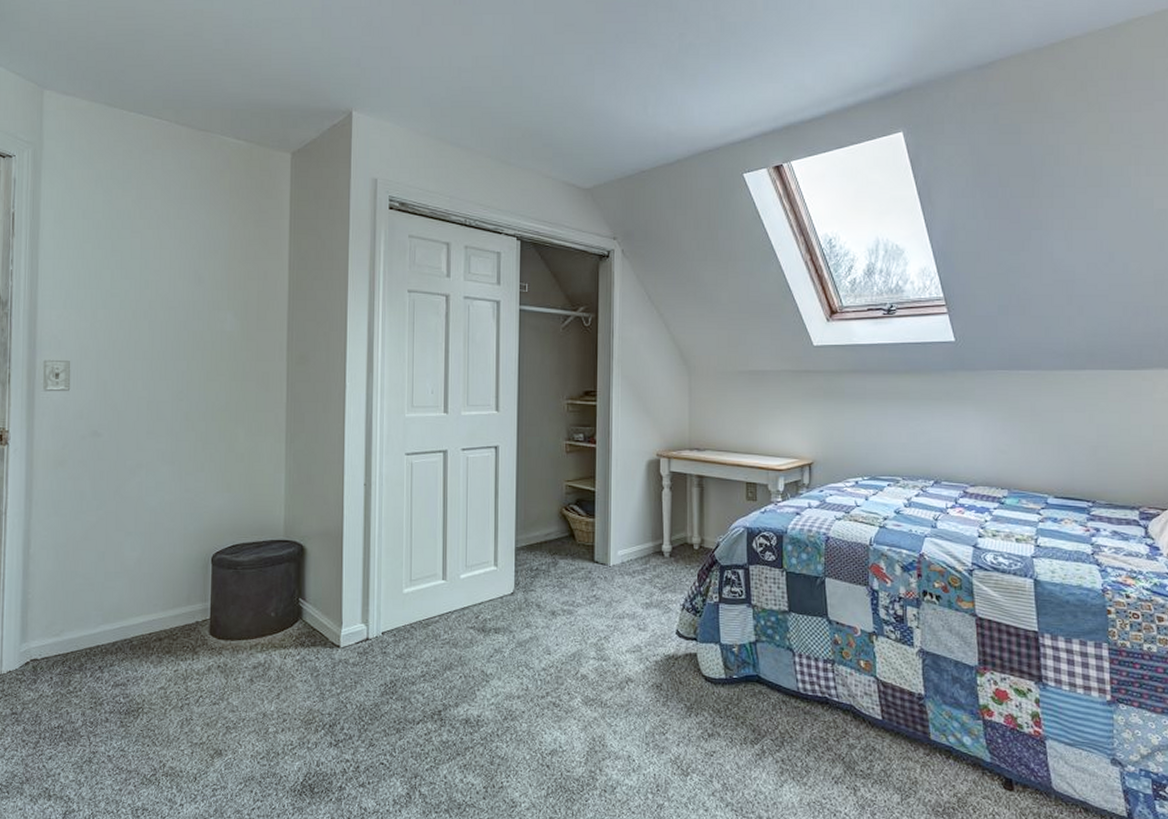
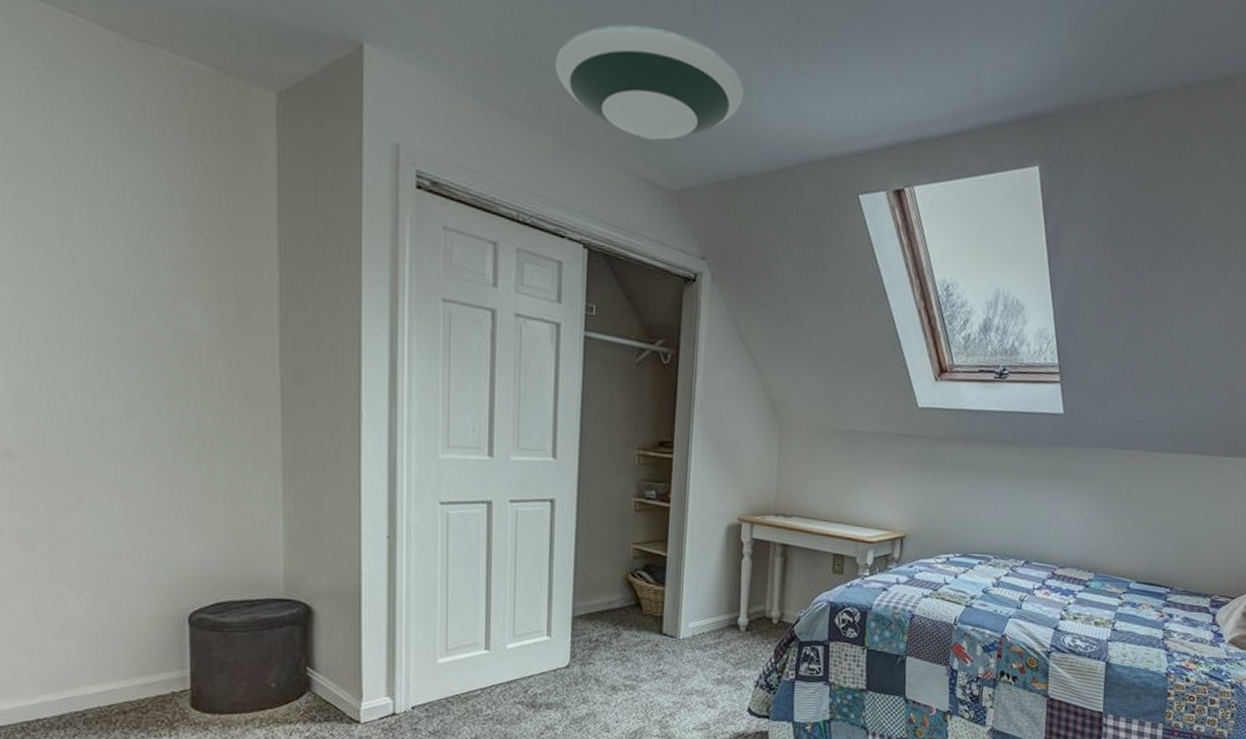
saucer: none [491,70,641,152] -> present [554,24,745,141]

